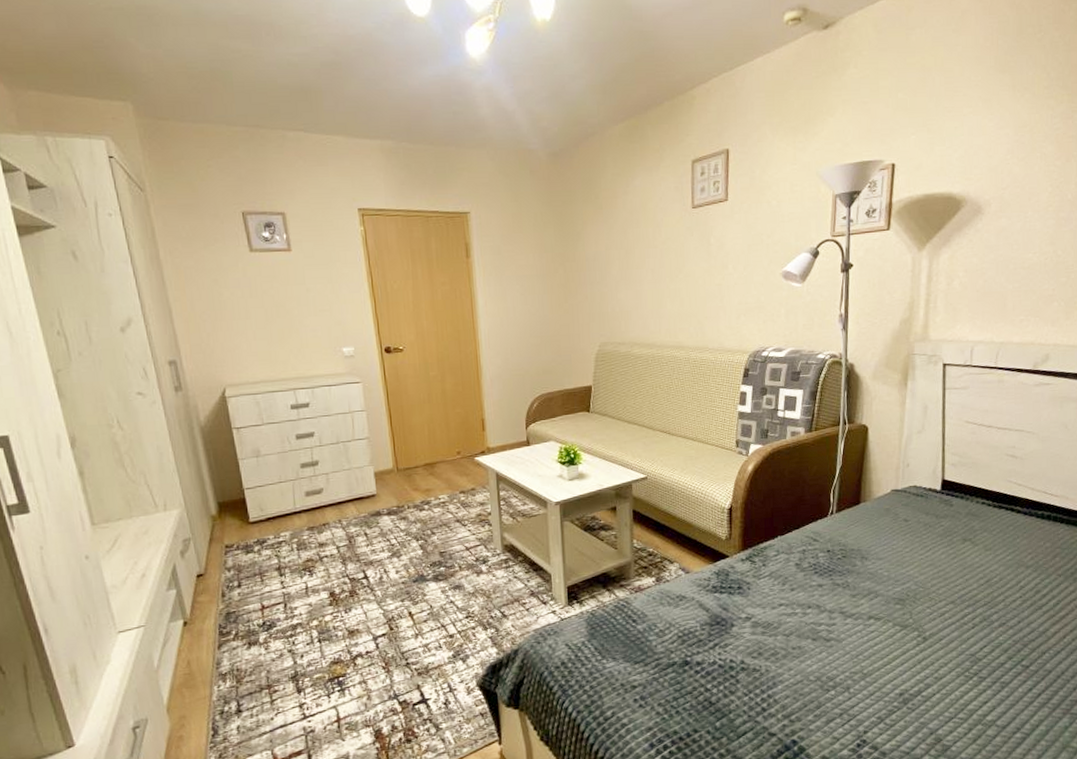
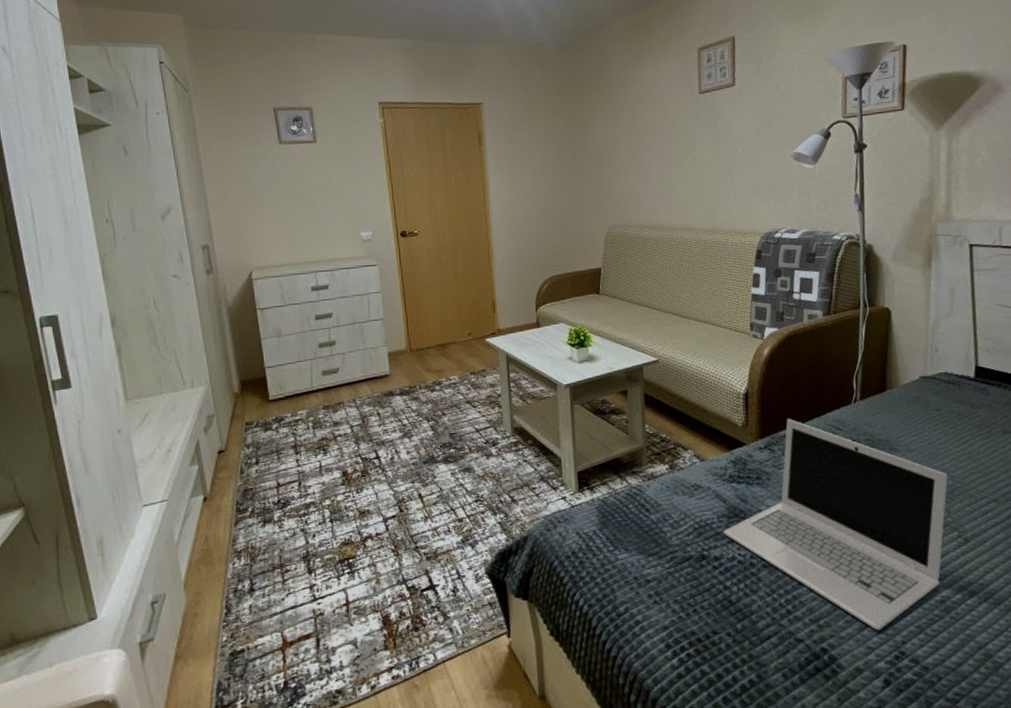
laptop: none [705,531,912,723] -> present [723,418,948,631]

